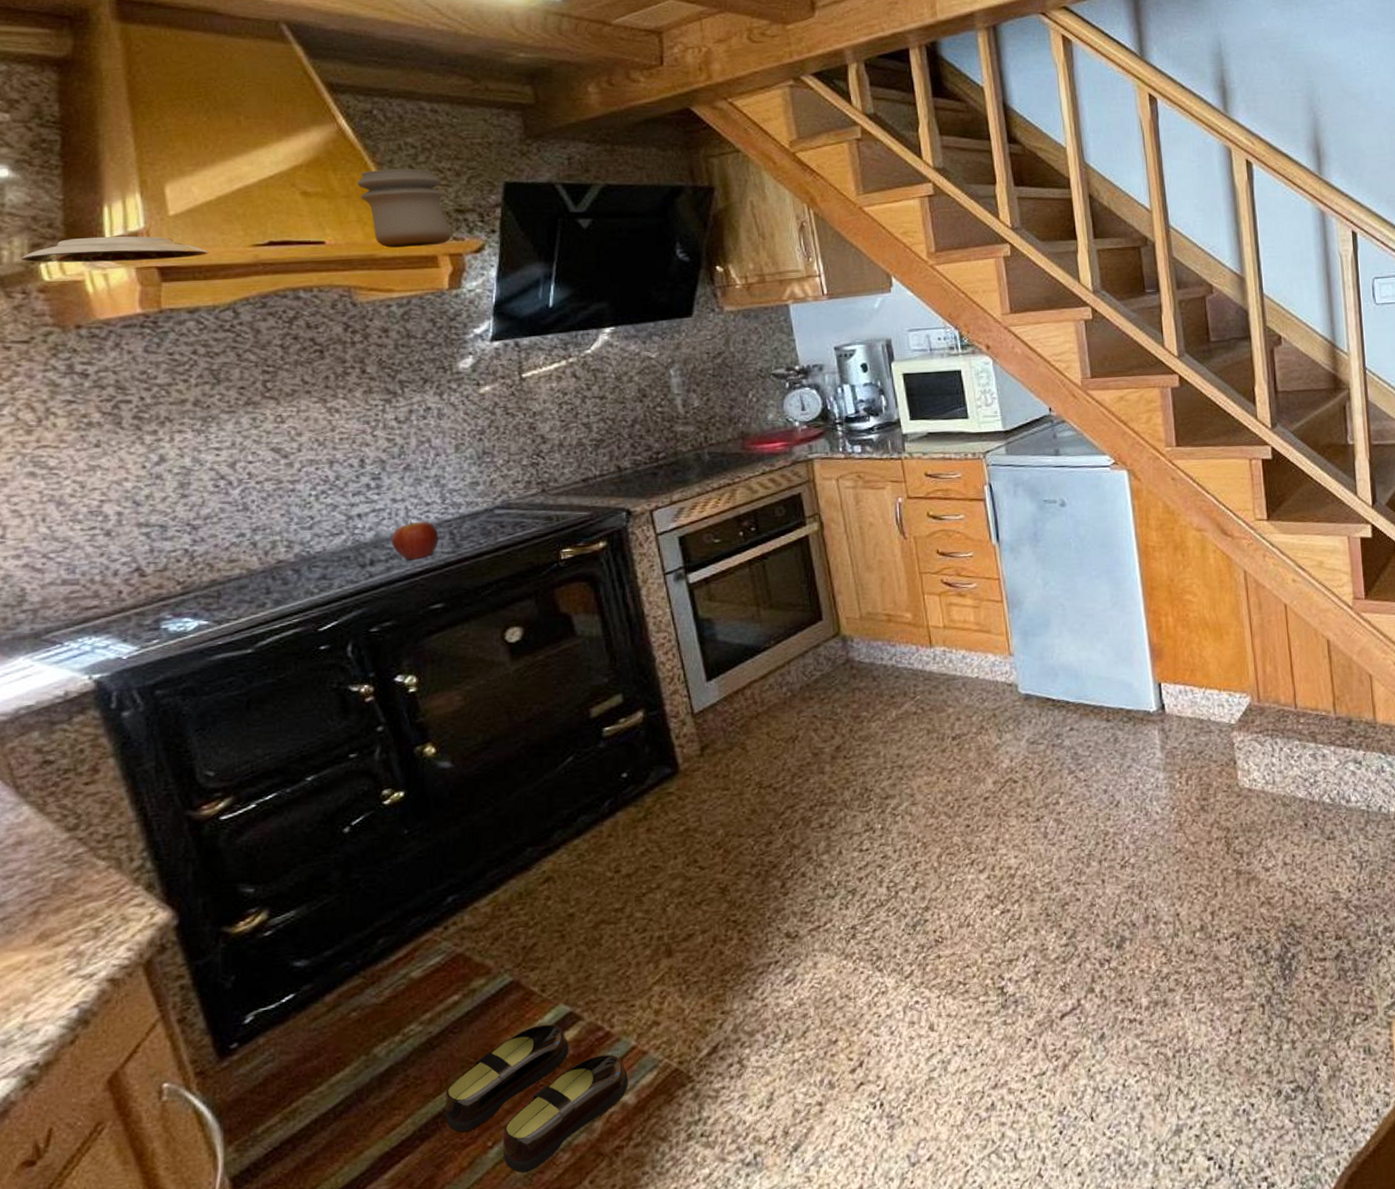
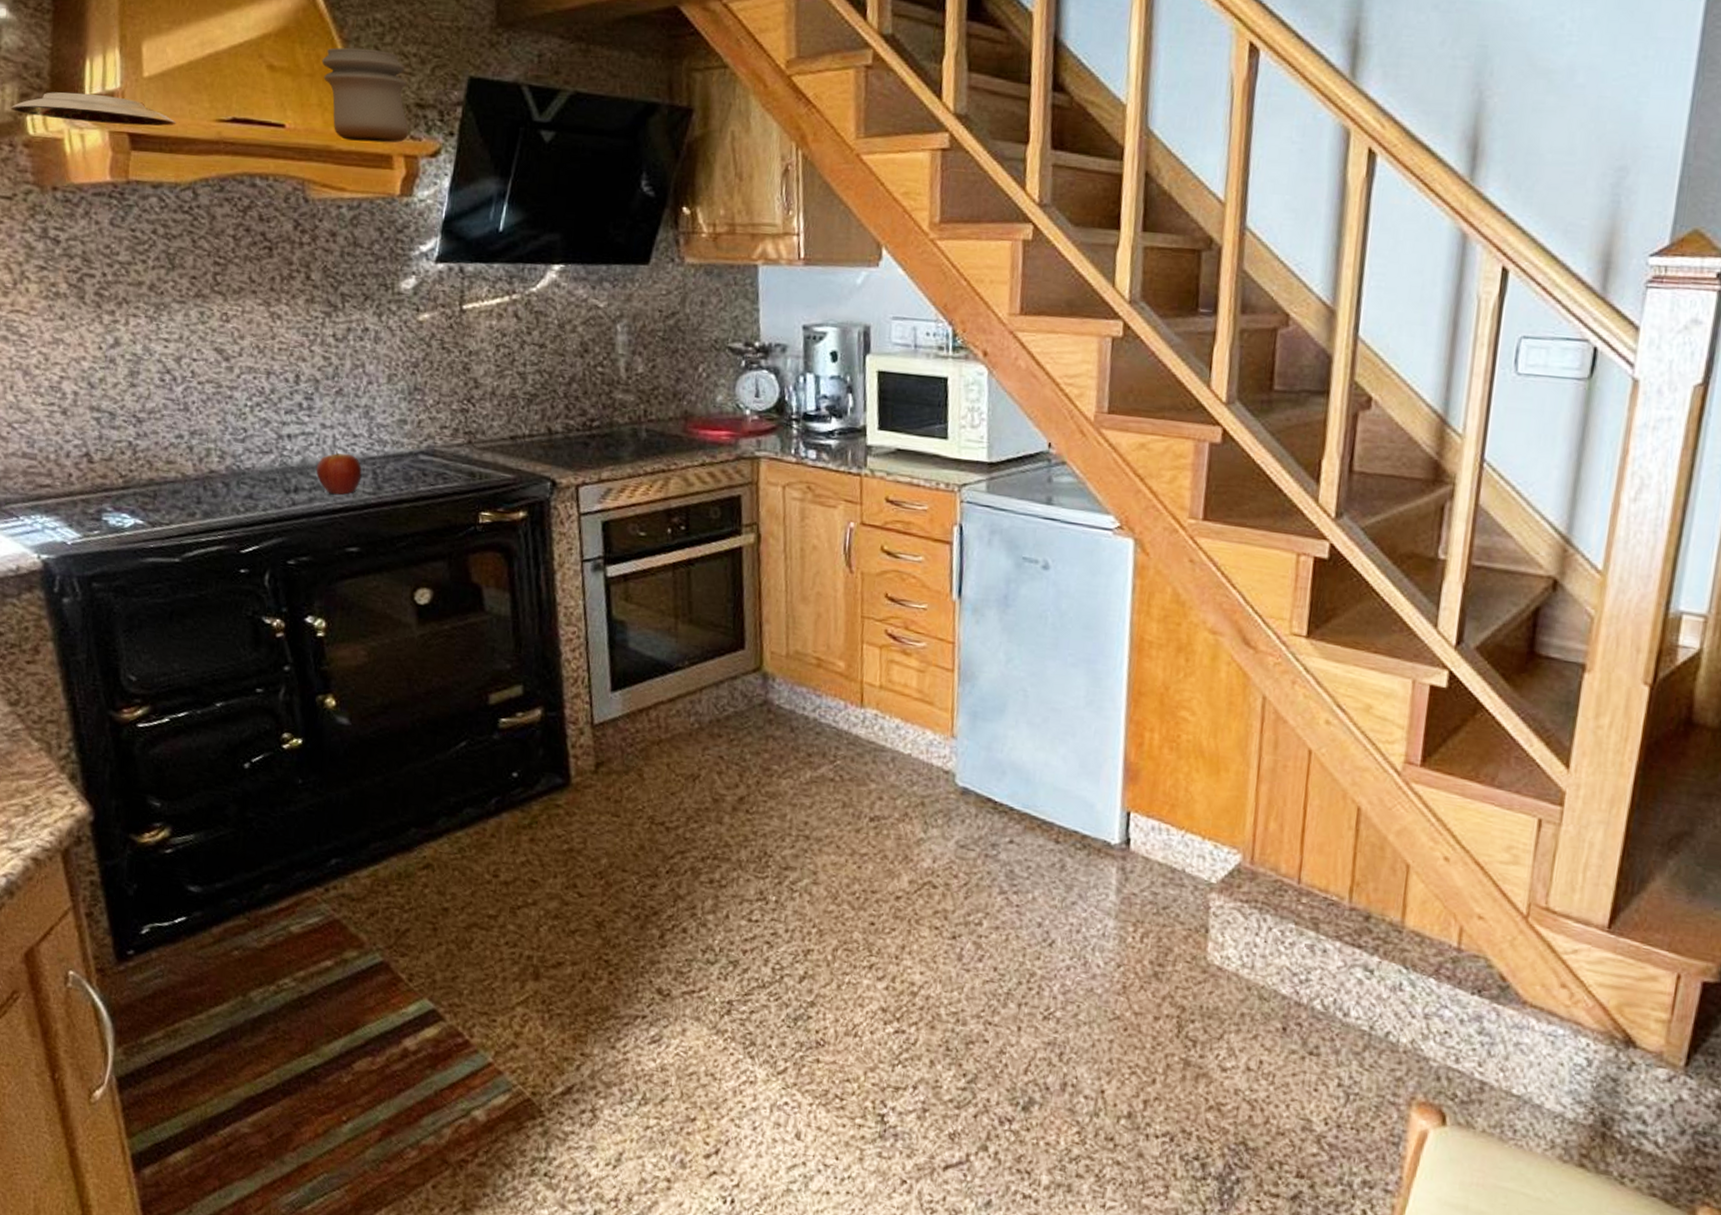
slippers: present [445,1023,628,1173] -> none [307,1013,481,1158]

